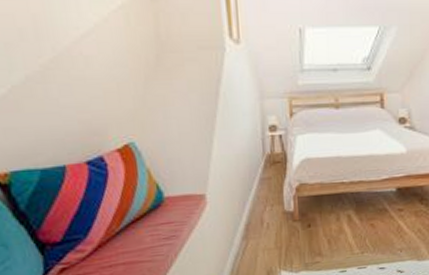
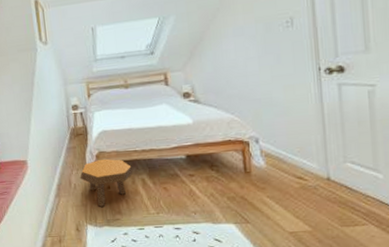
footstool: none [274,192,337,249] -> present [80,158,132,207]

